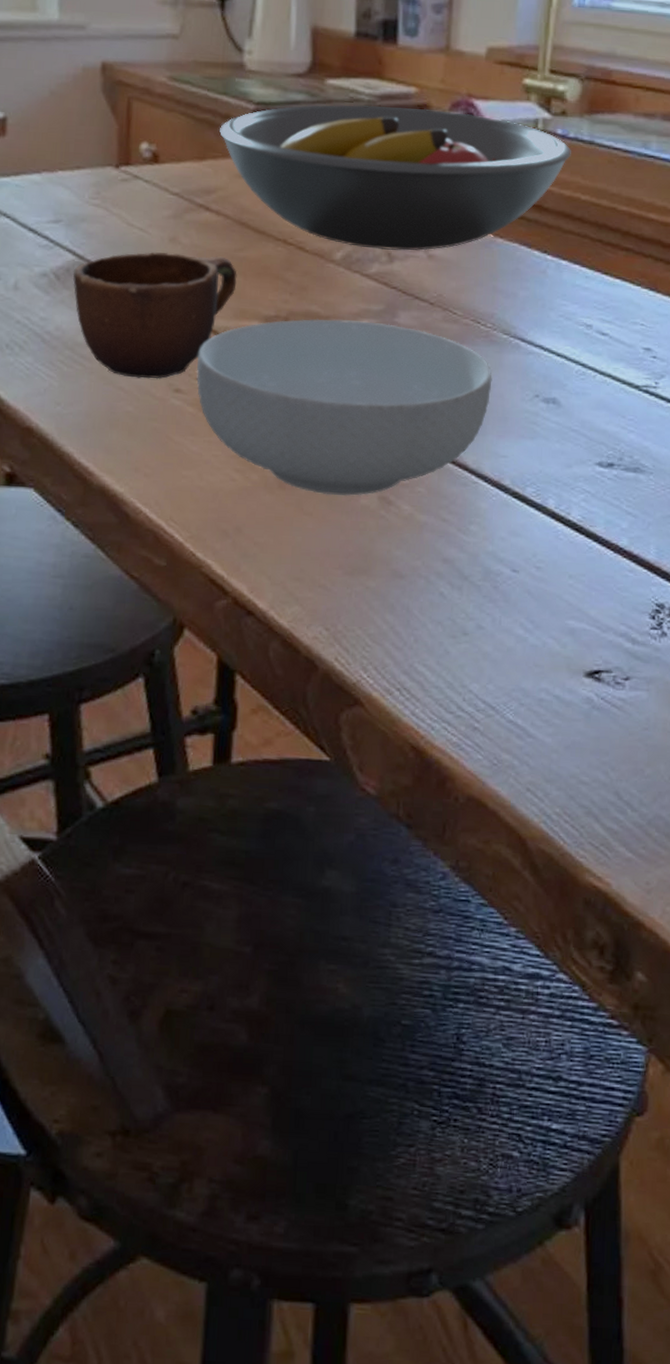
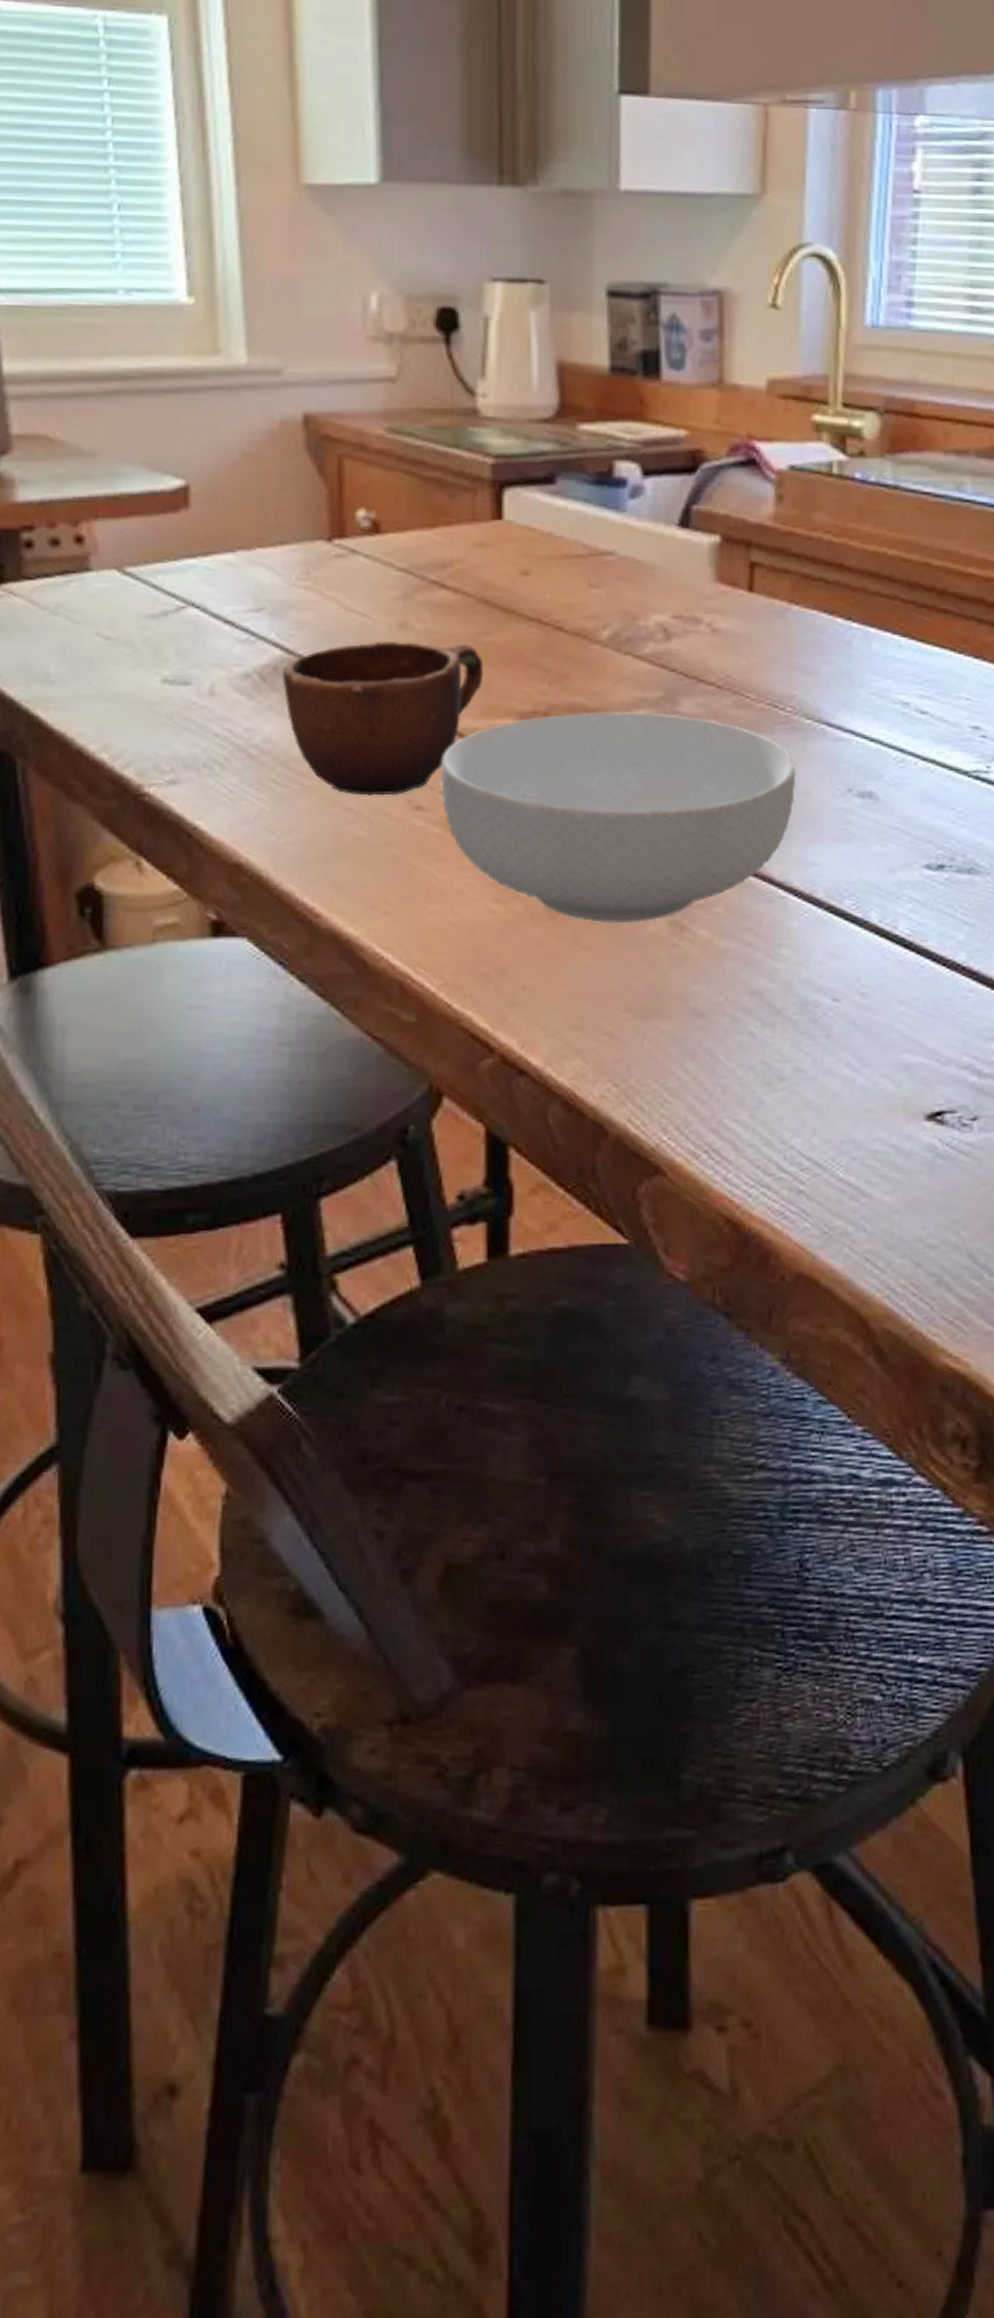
fruit bowl: present [219,104,571,251] -> none [451,453,873,625]

